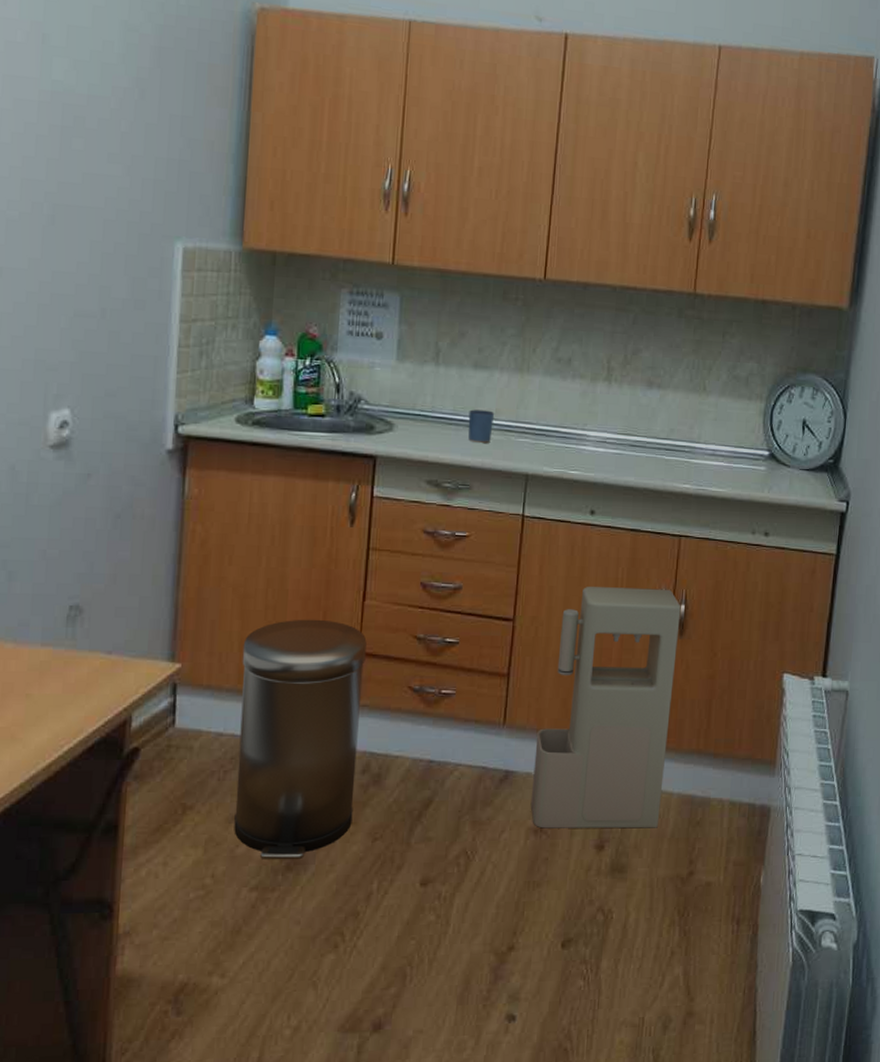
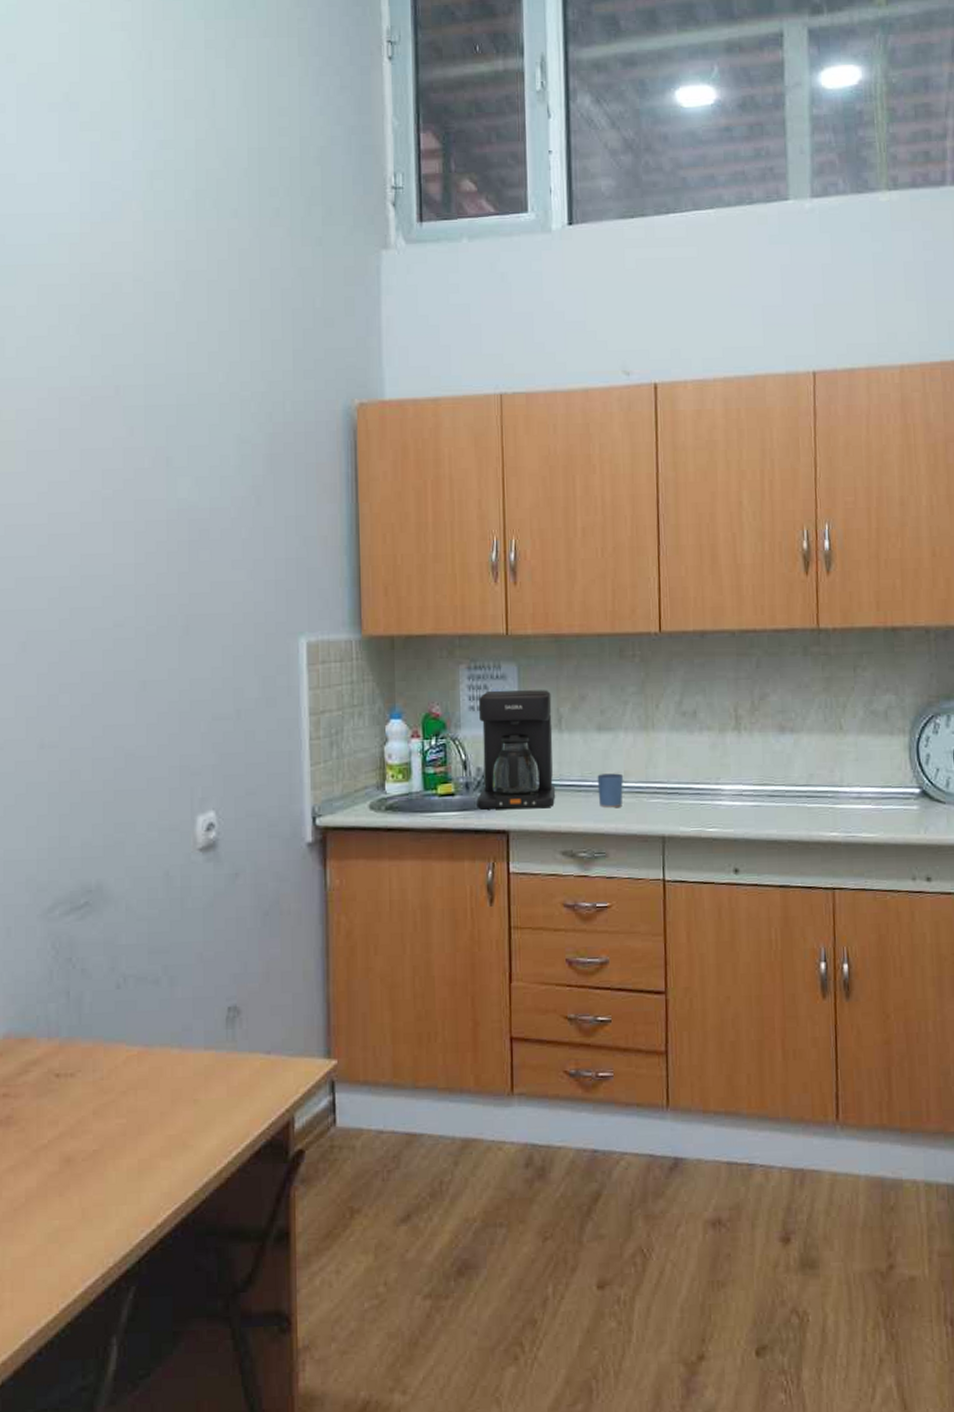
pedal bin: present [234,619,367,860] -> none [395,1005,520,1265]
coffee maker: none [346,317,432,438] -> present [476,690,556,810]
water dispenser: present [530,586,681,829] -> none [703,947,848,1221]

